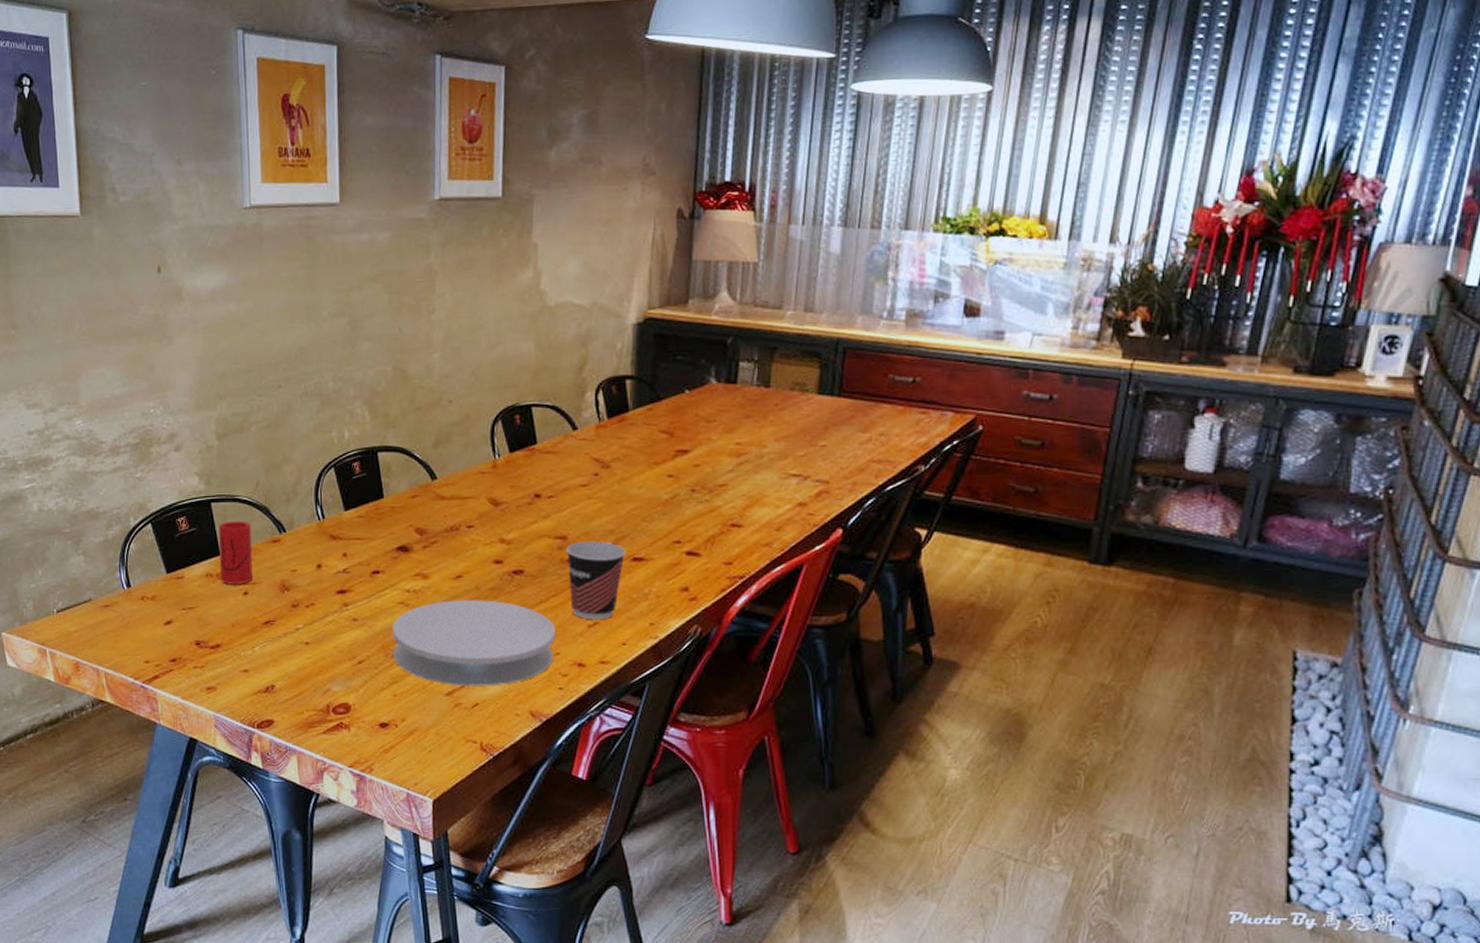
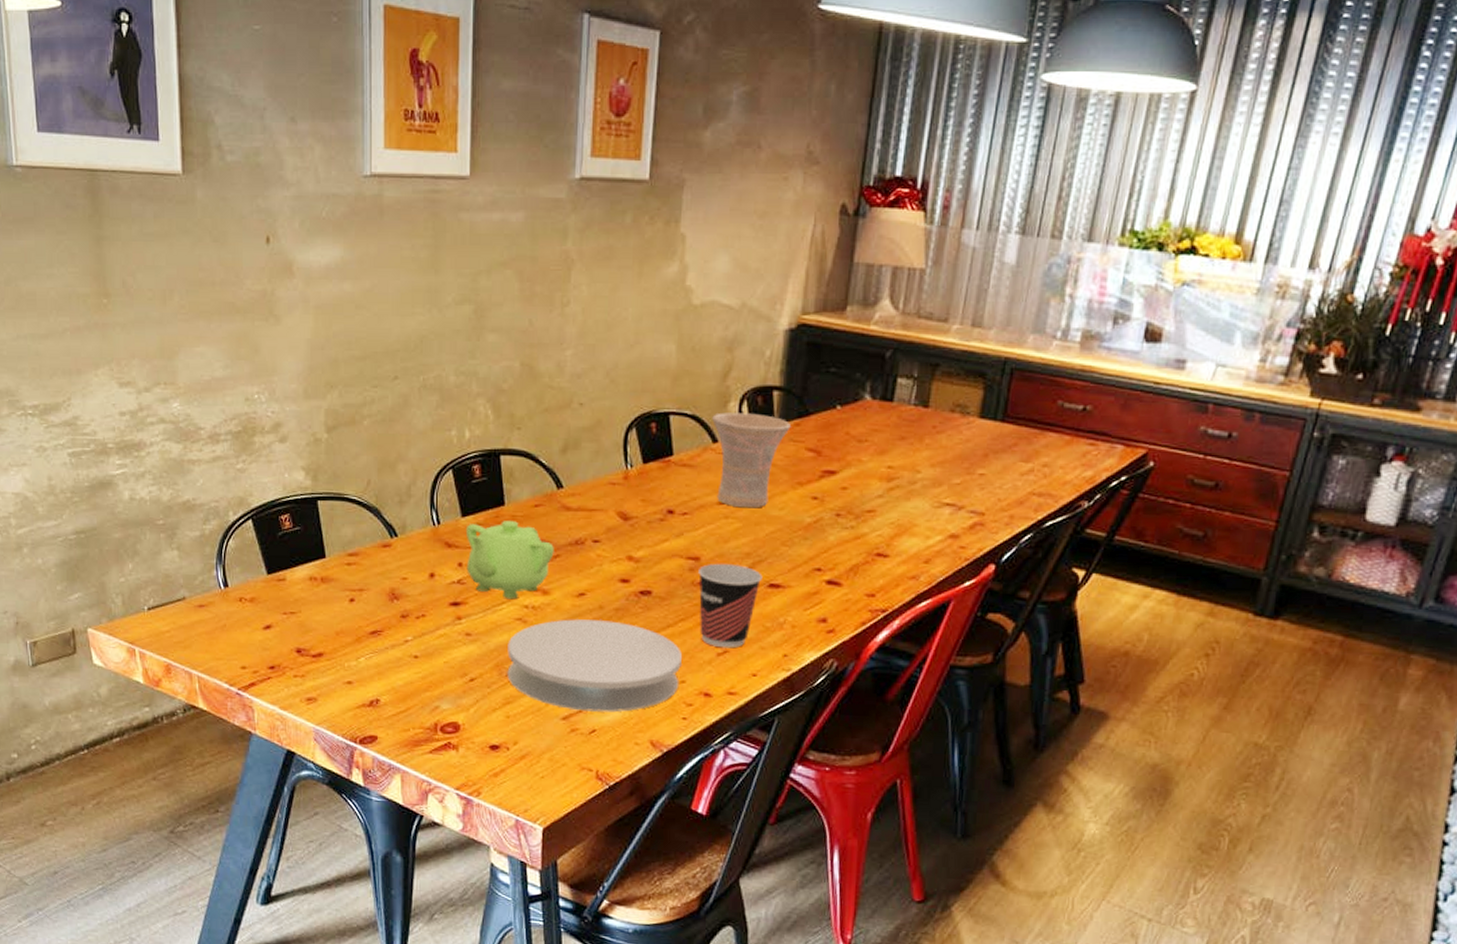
cup: present [219,520,253,585] -> none [325,521,360,590]
teapot: none [348,512,431,585] -> present [465,521,554,600]
vase: none [571,401,644,489] -> present [712,412,791,508]

